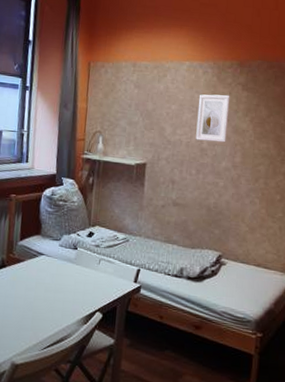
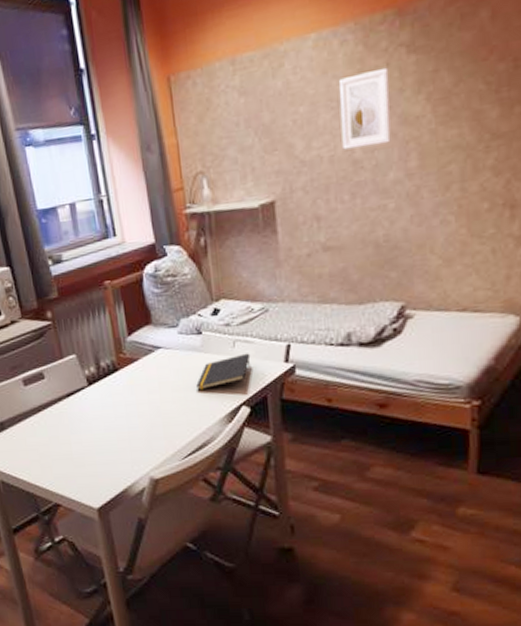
notepad: none [65,270,110,294] -> present [196,353,251,391]

